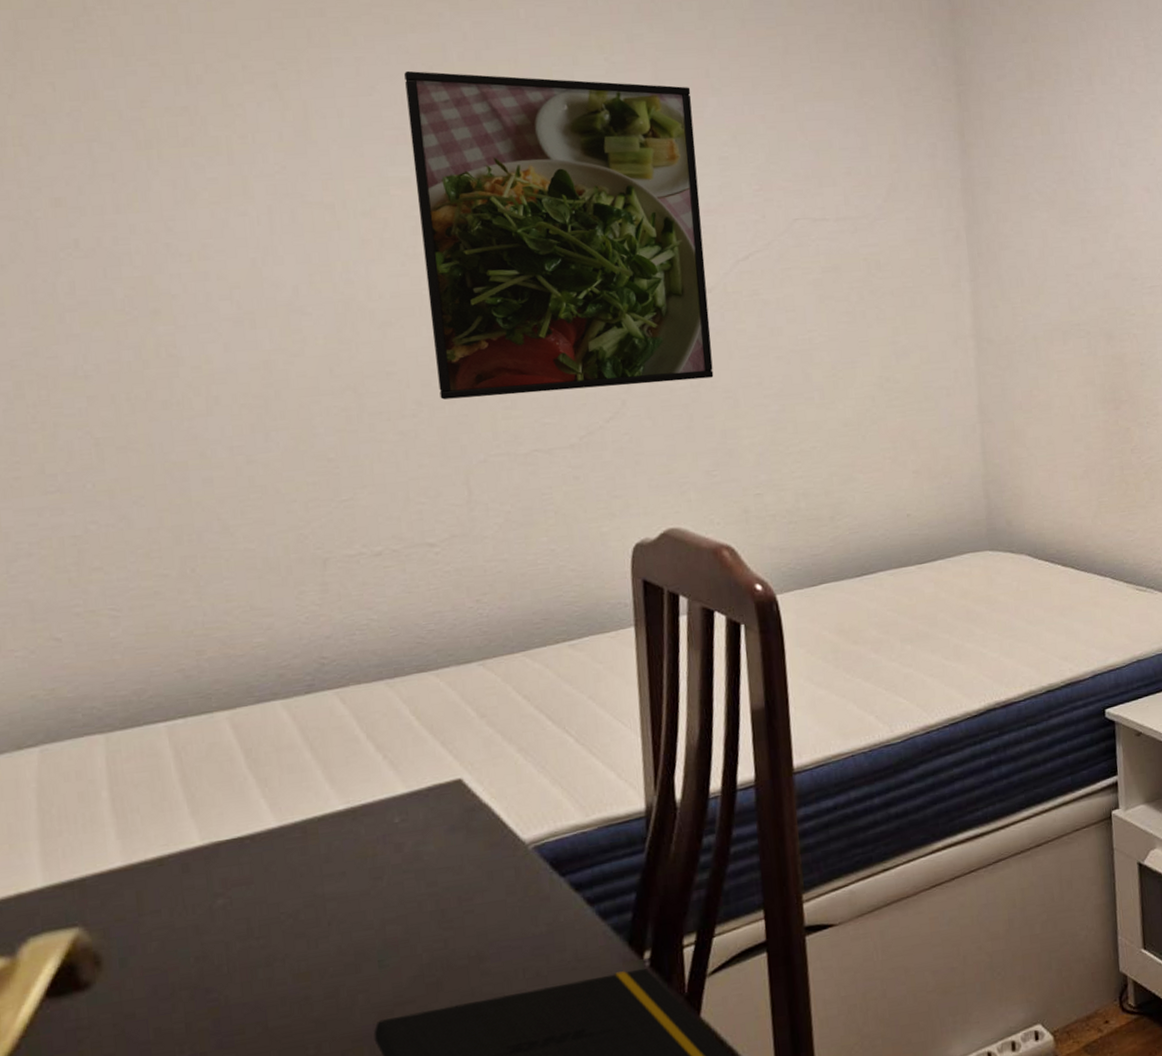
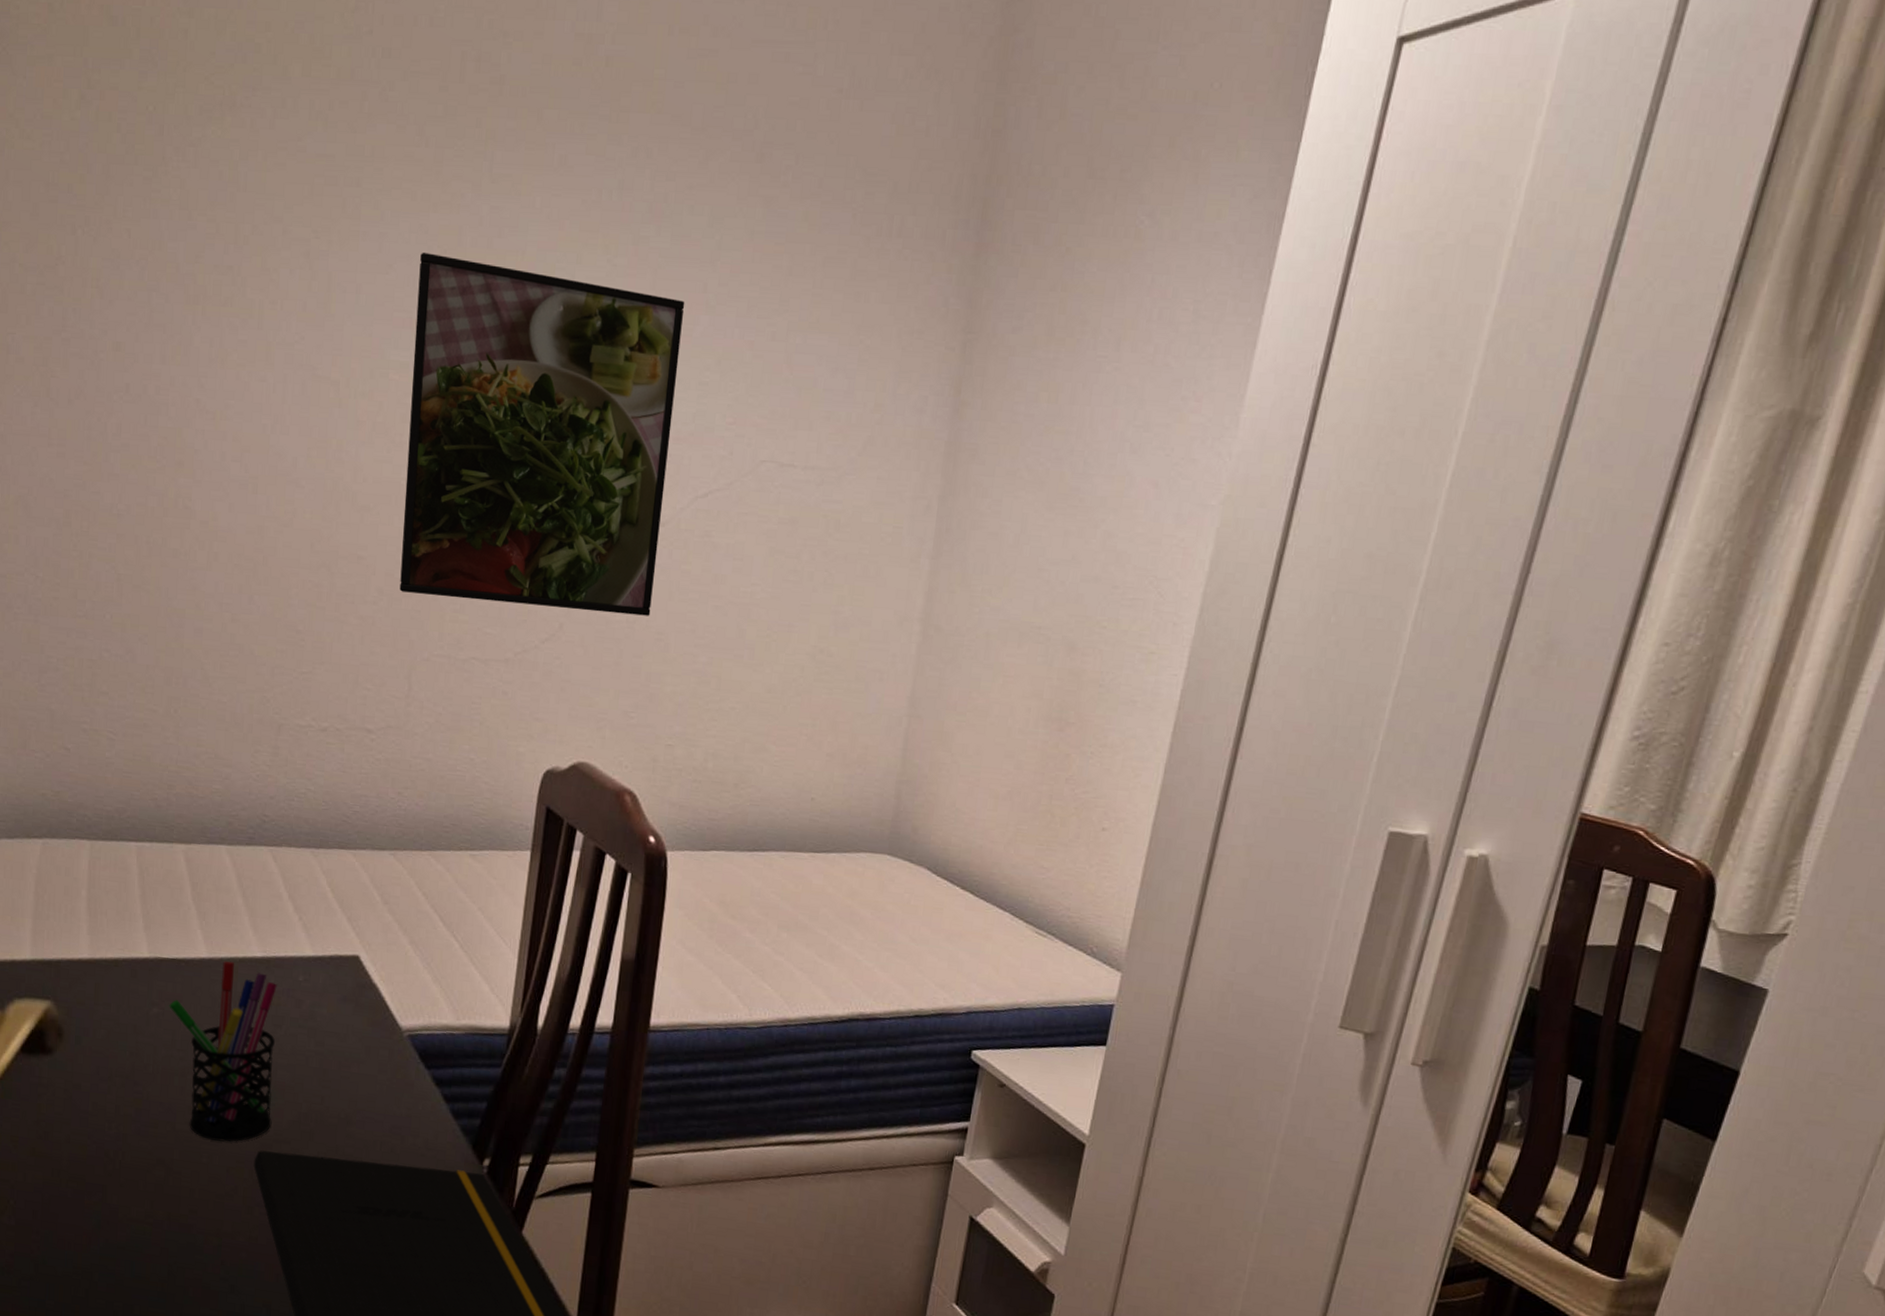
pen holder: none [237,823,389,1028] -> present [169,960,277,1142]

